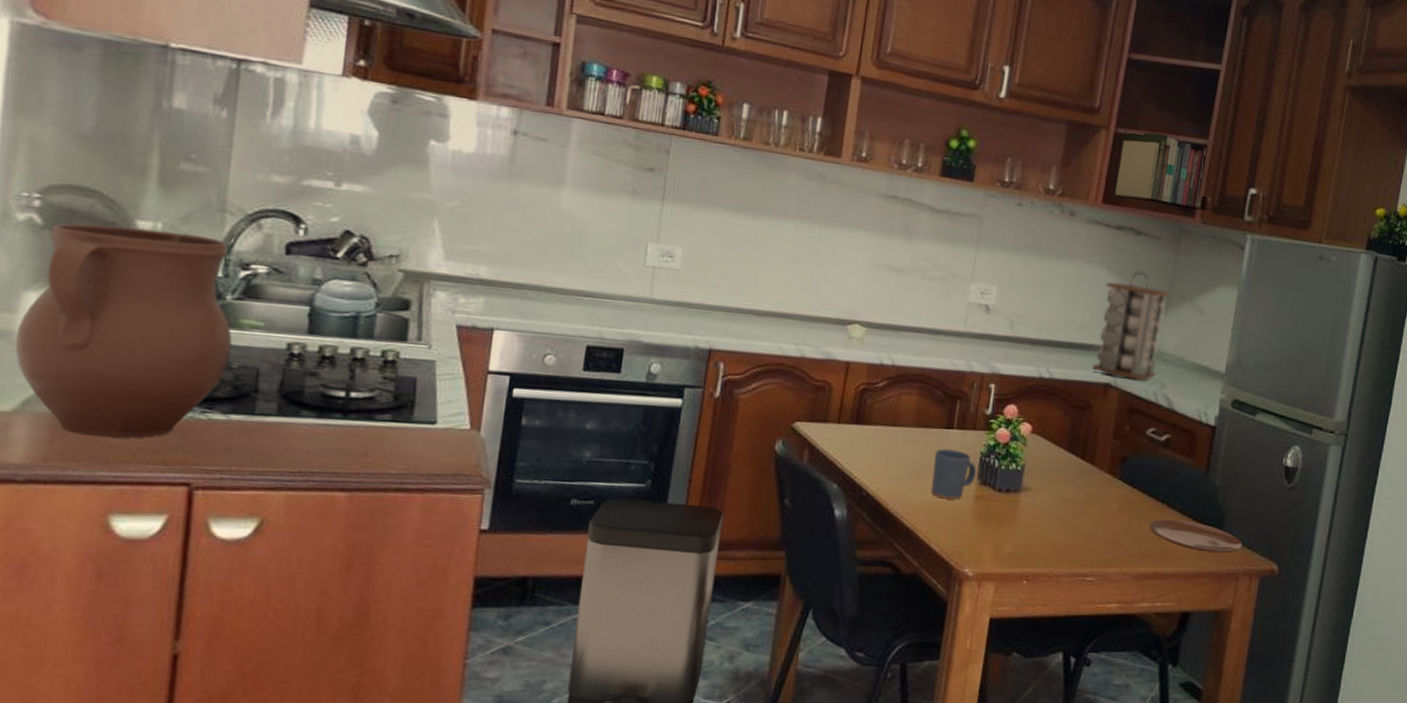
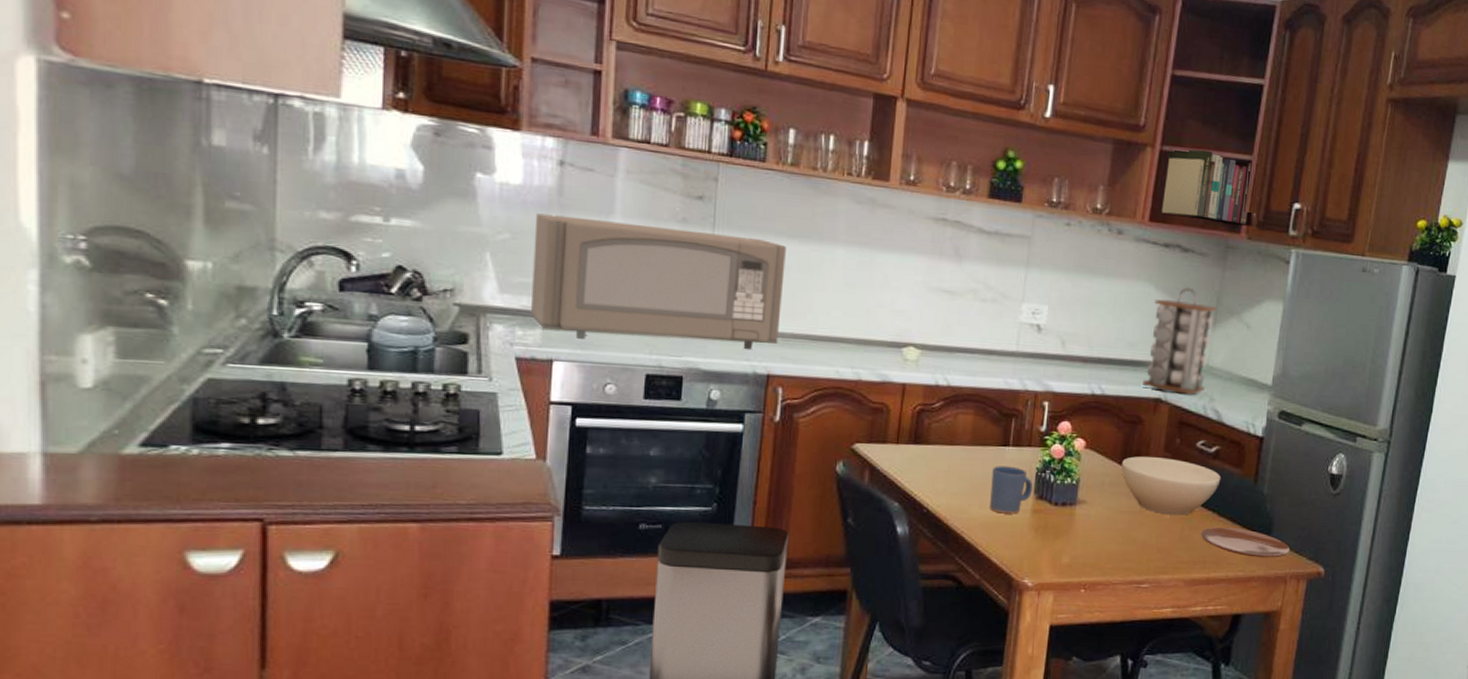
ceramic jug: present [15,223,233,439] -> none [75,265,293,477]
microwave: none [475,181,735,324] -> present [531,213,786,350]
bowl: none [1068,443,1172,506] -> present [1121,456,1221,516]

